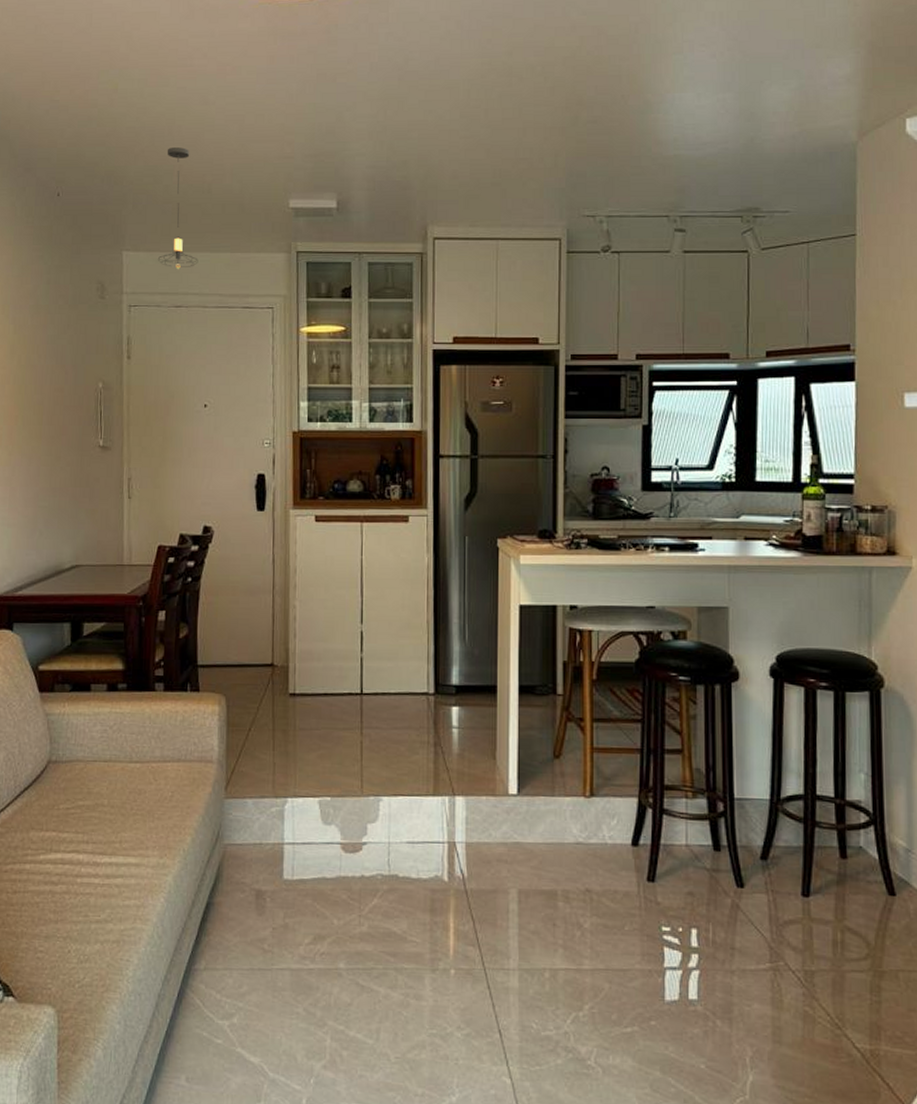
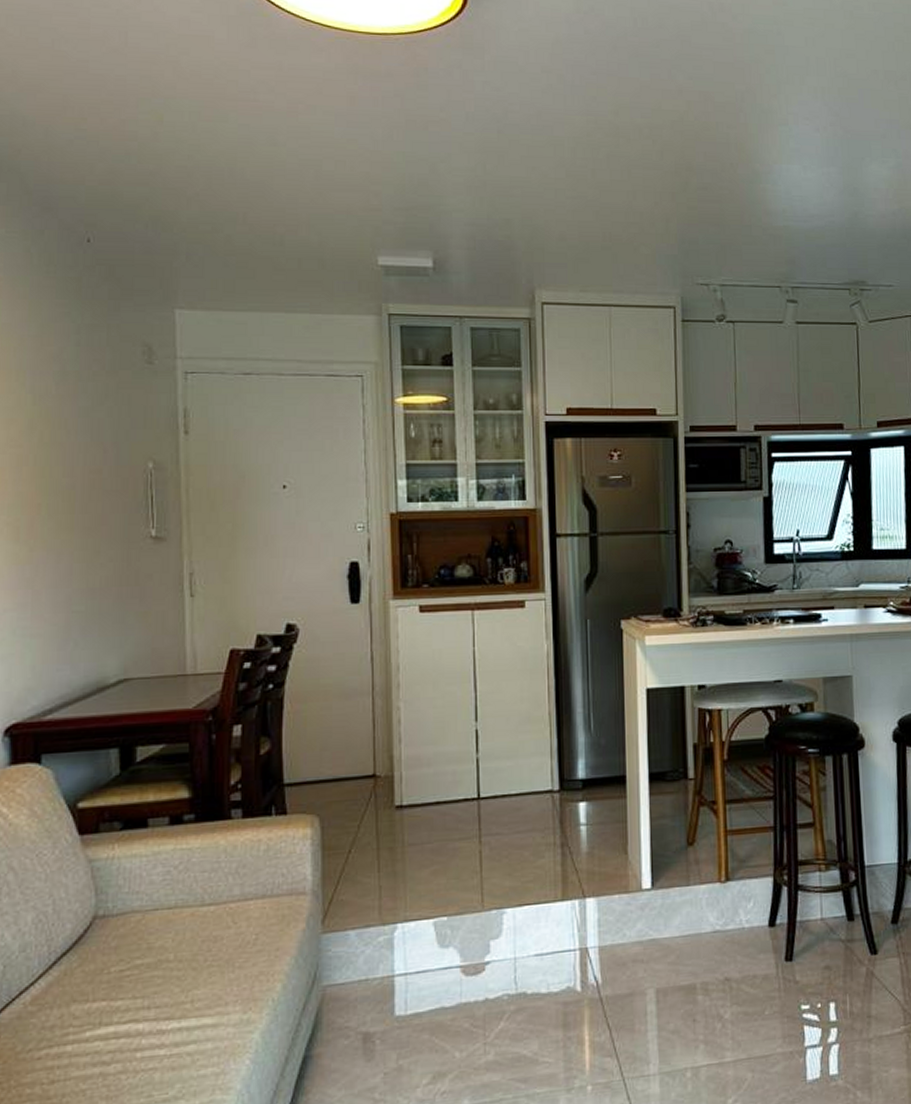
pendant light: present [158,147,198,269] -> none [221,192,271,330]

